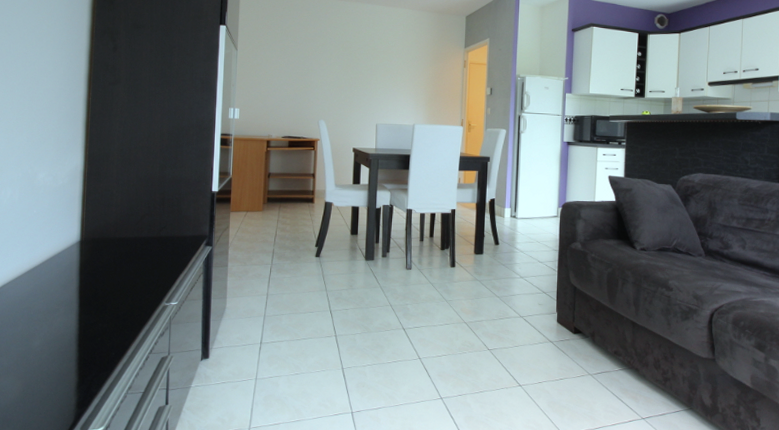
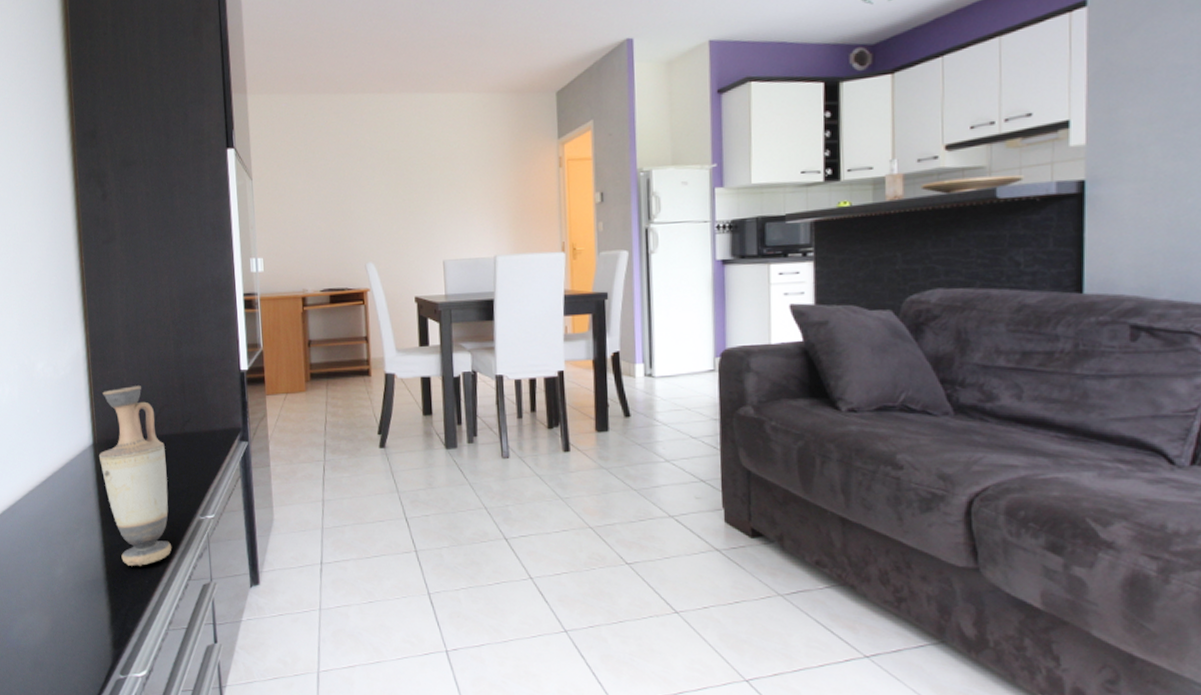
vase: none [84,197,142,341] -> present [99,386,172,566]

